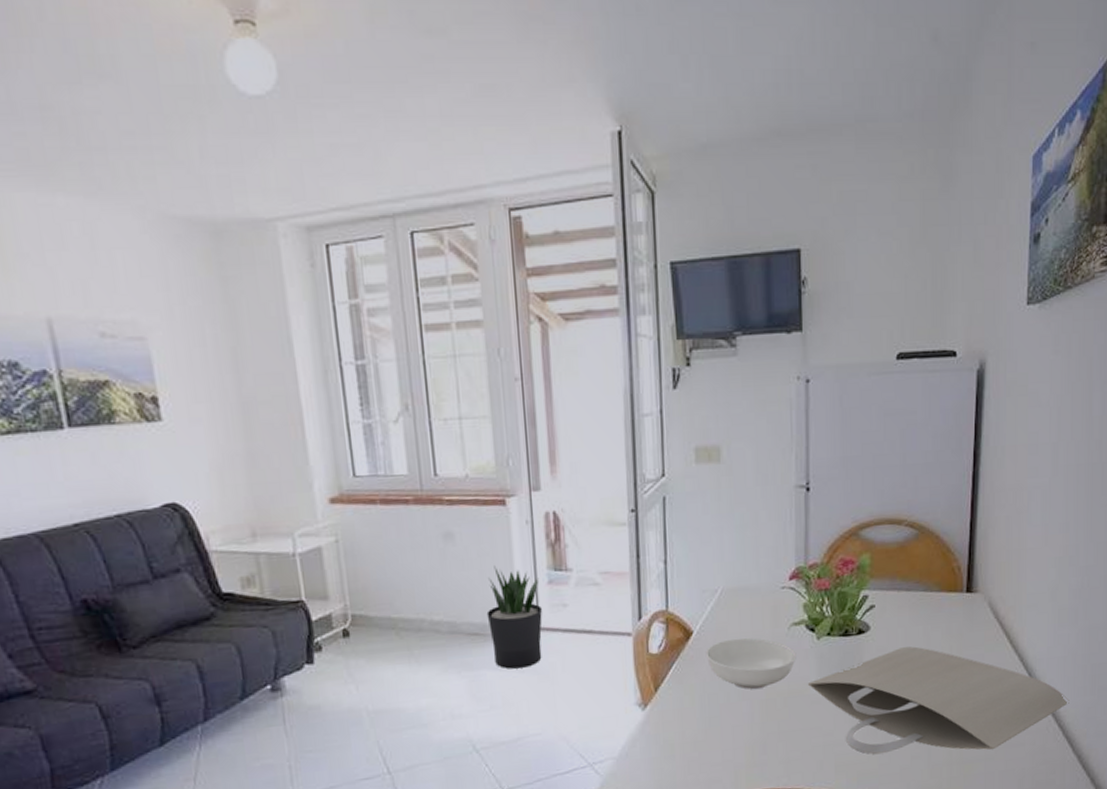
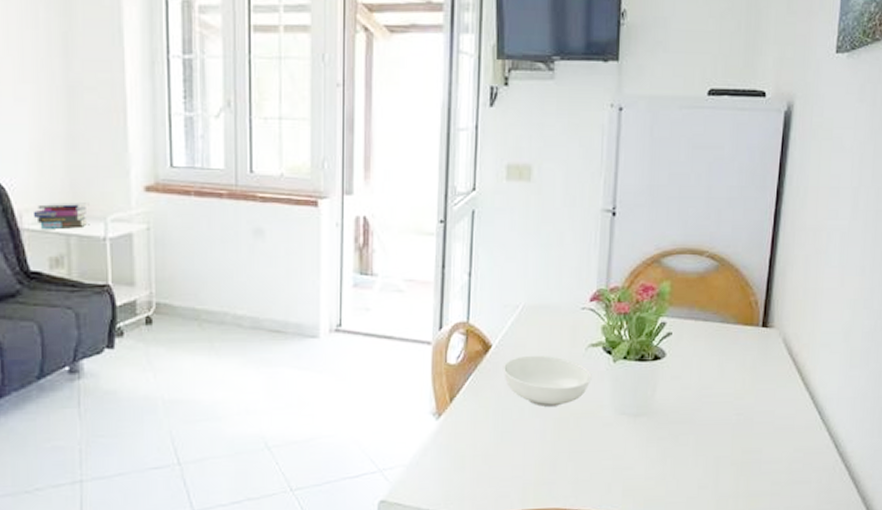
books: none [220,519,276,549] -> present [34,202,89,229]
planter: present [486,566,543,669] -> none [290,265,345,369]
tote bag: present [807,646,1069,755] -> none [601,376,857,486]

